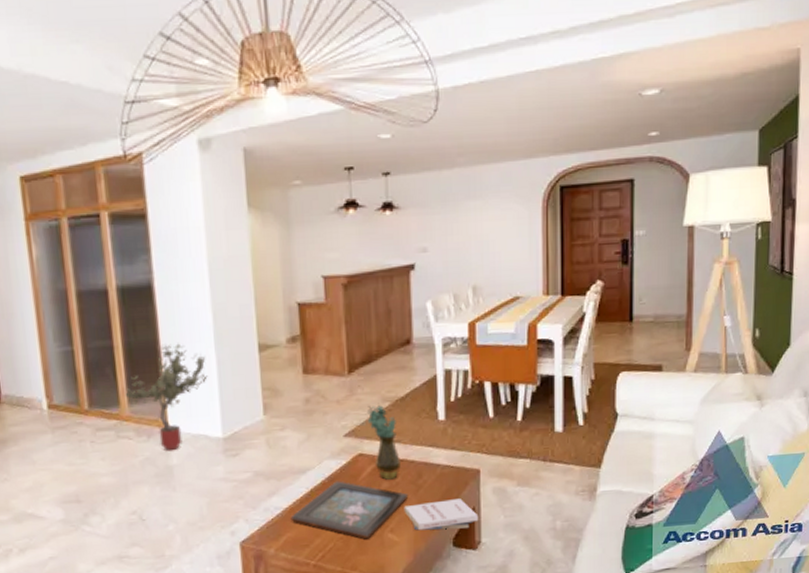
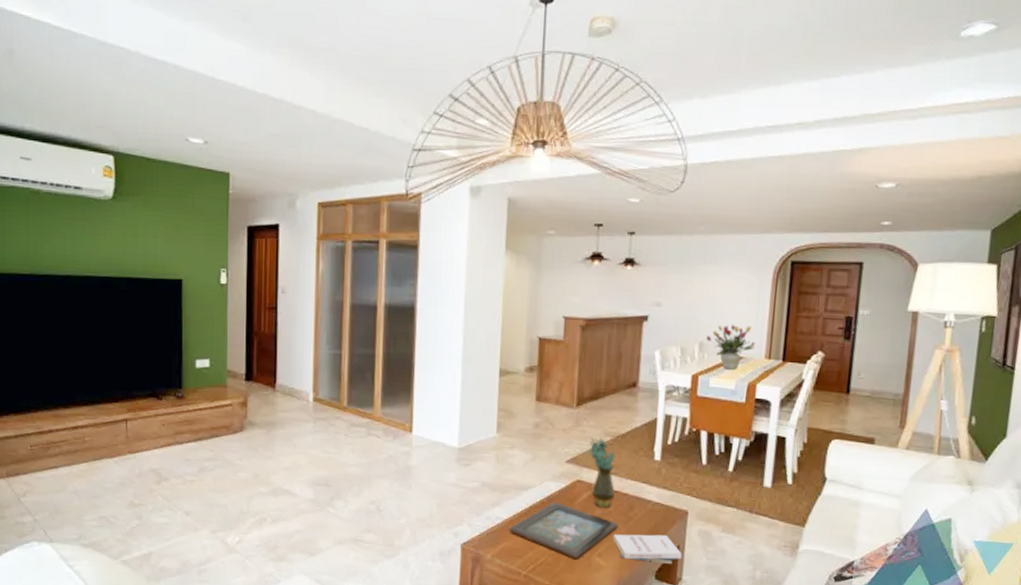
potted tree: present [125,343,208,450] -> none [379,359,453,452]
flower arrangement: none [480,262,531,313] -> present [706,325,755,371]

